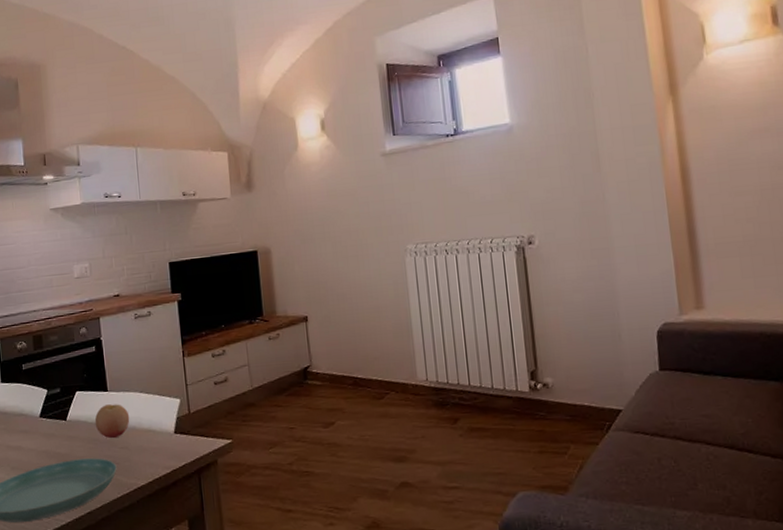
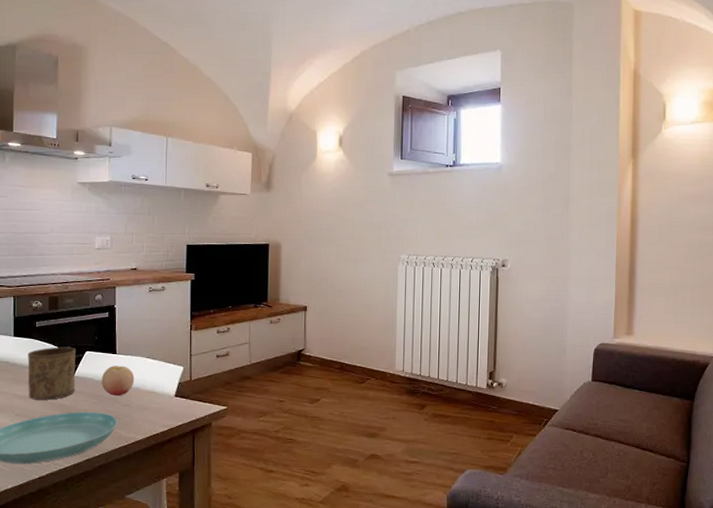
cup: none [17,388,69,450] -> present [27,346,76,400]

